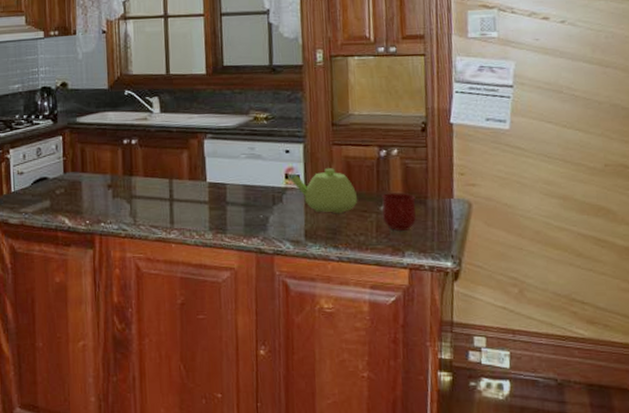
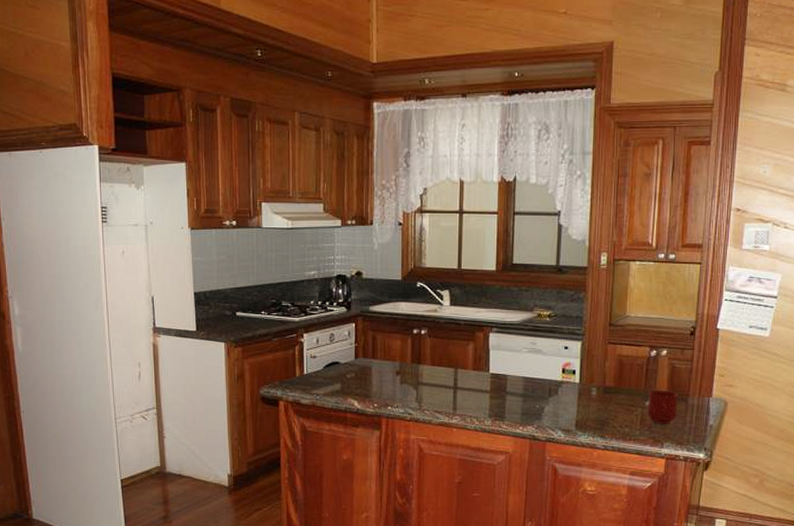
teapot: present [291,168,358,214] -> none [567,365,627,407]

